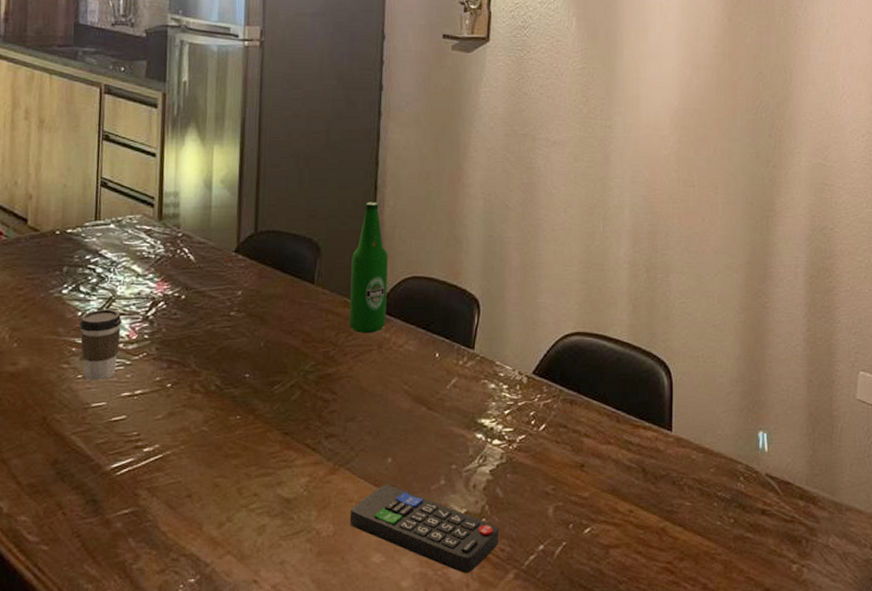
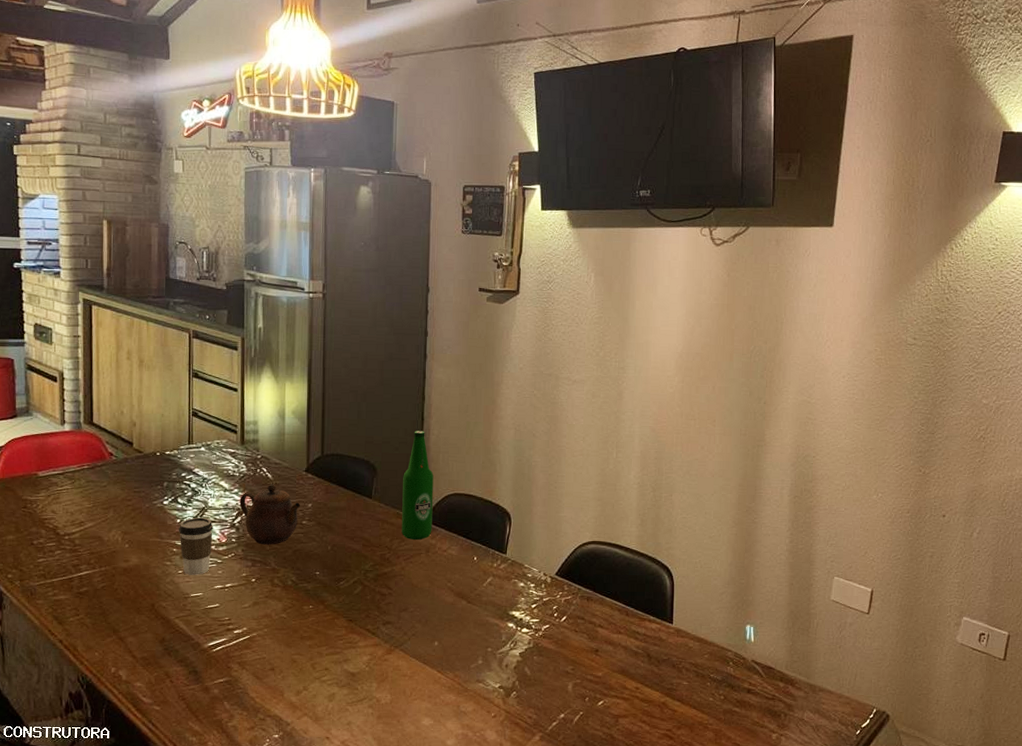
teapot: none [154,267,229,342] -> present [239,484,301,545]
remote control: present [349,485,500,573] -> none [404,663,528,735]

